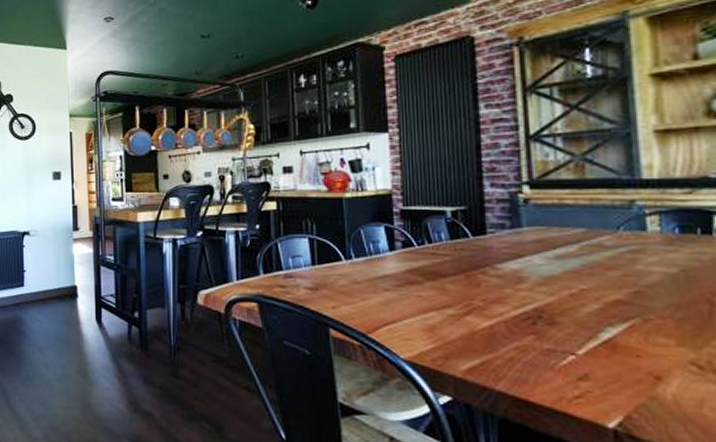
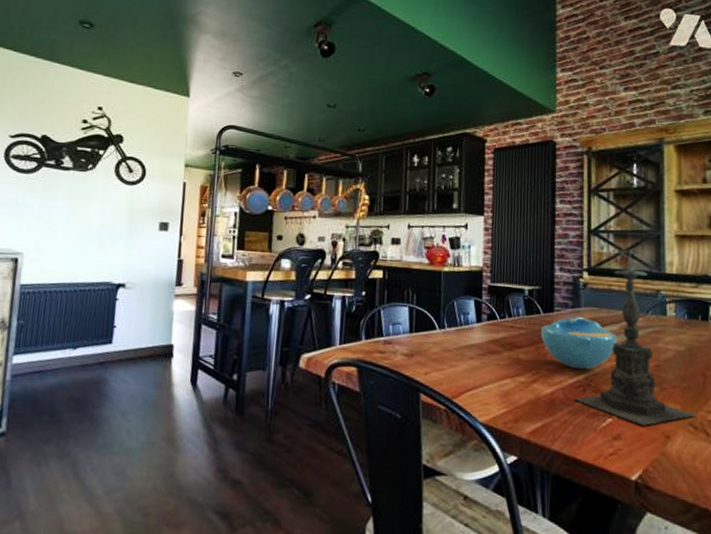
bowl: none [471,239,575,300] -> present [541,317,617,370]
candle holder: none [520,154,702,365] -> present [573,249,697,426]

